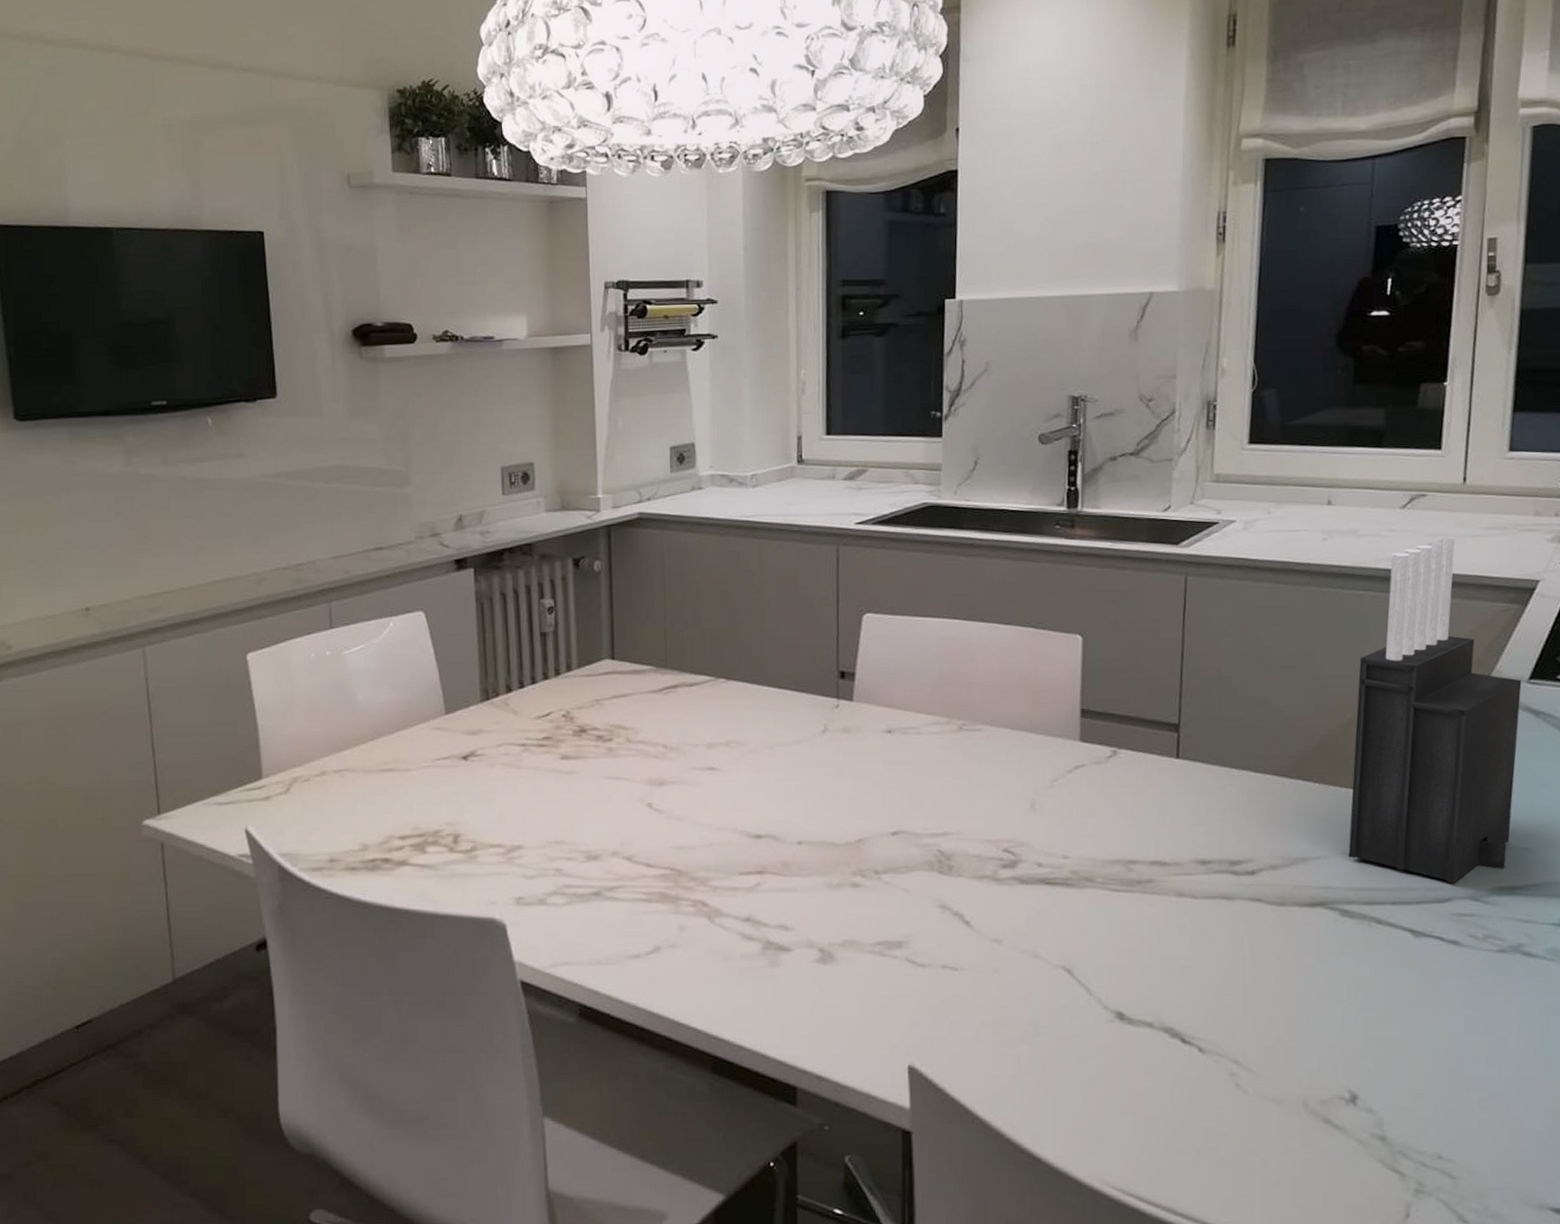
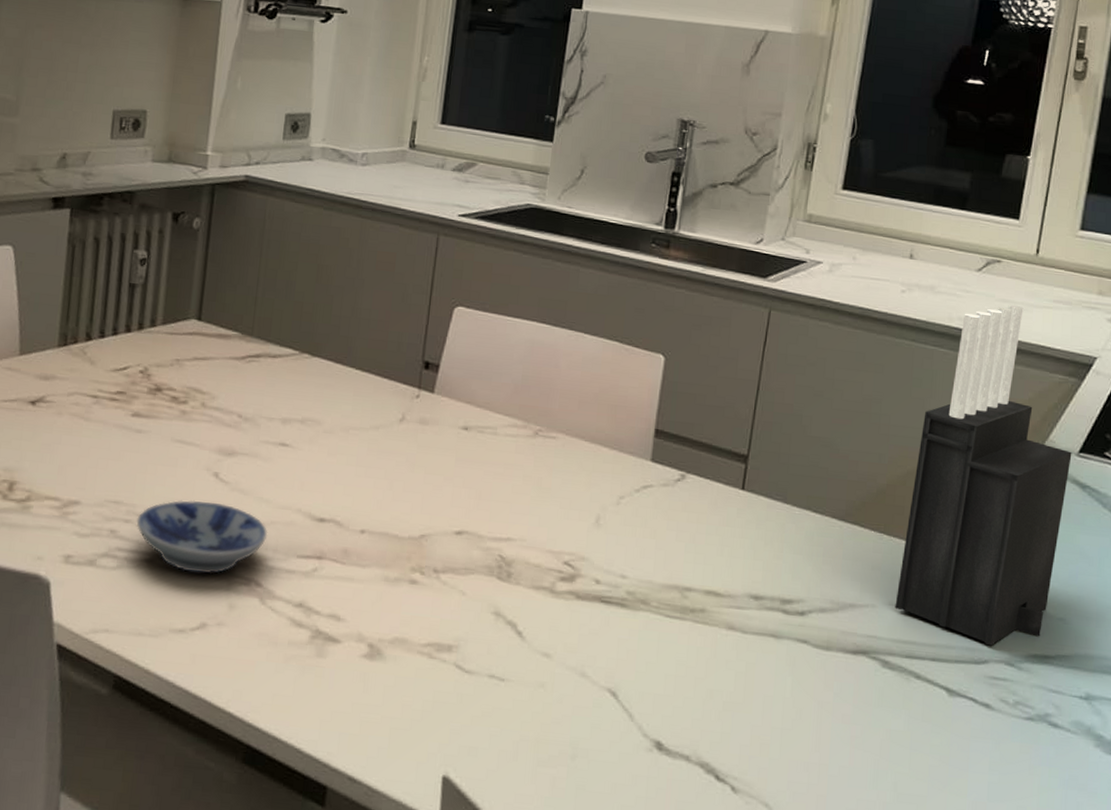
bowl: none [579,831,708,900] -> present [136,500,268,574]

